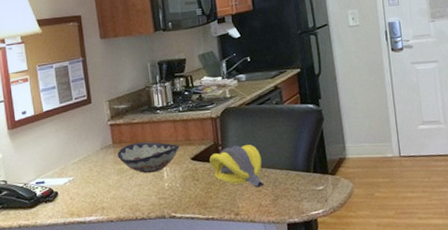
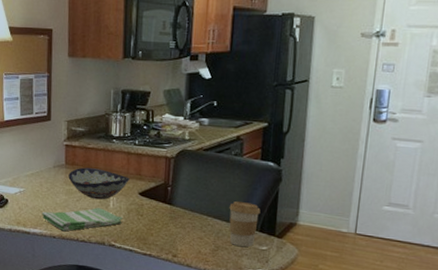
dish towel: none [95,181,180,213] -> present [42,208,123,232]
banana bunch: present [209,144,264,188] -> none [157,189,209,235]
coffee cup: none [280,146,311,192] -> present [229,201,261,247]

